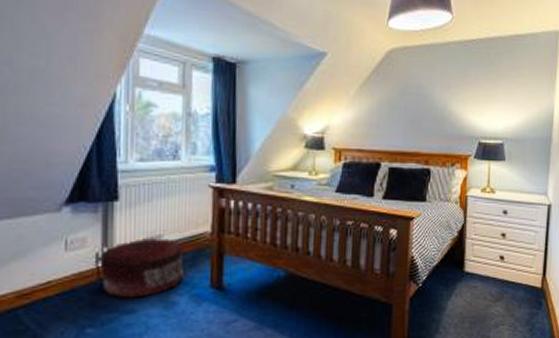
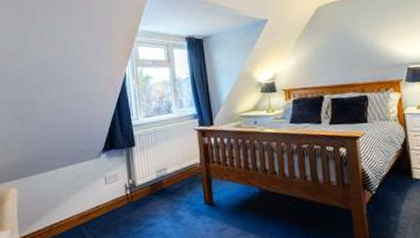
pouf: present [101,238,185,298] -> none [128,170,185,215]

